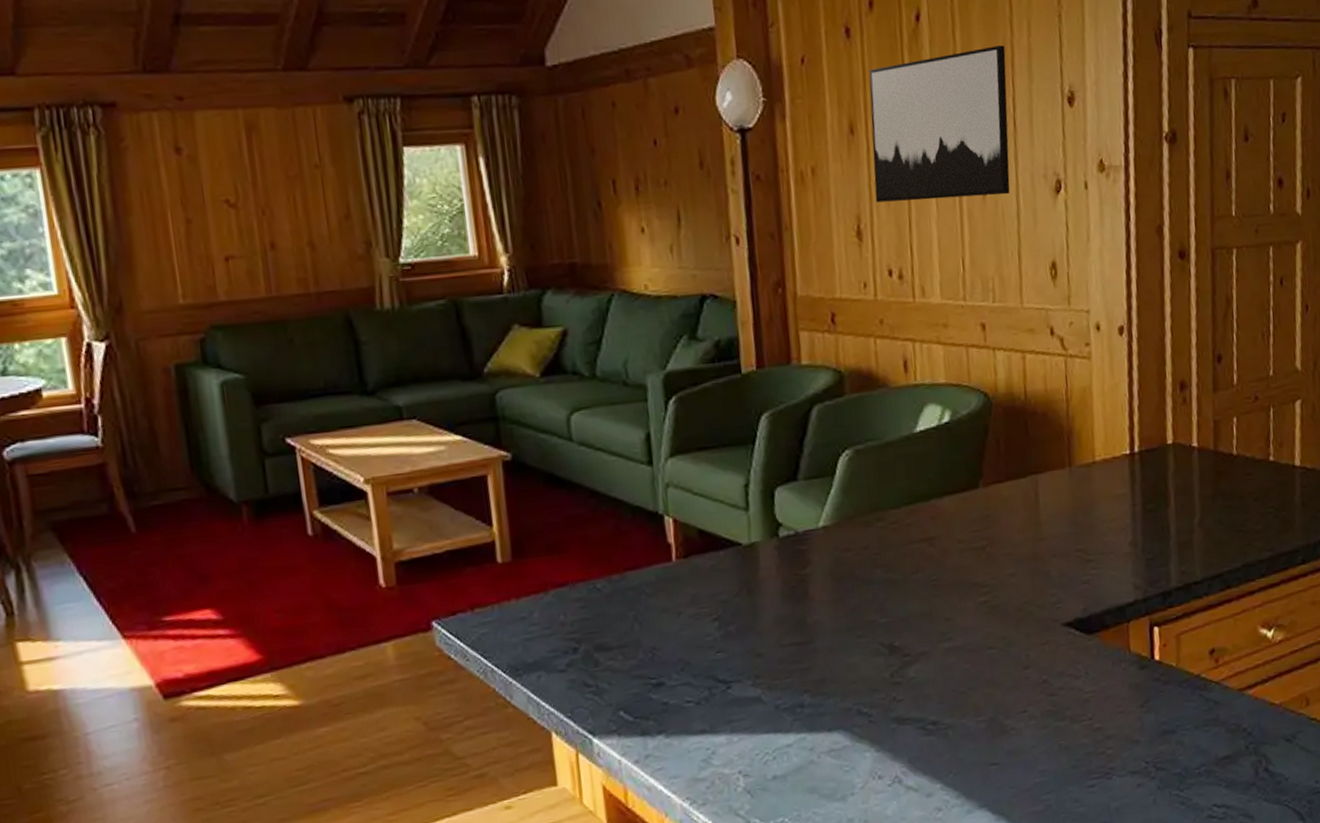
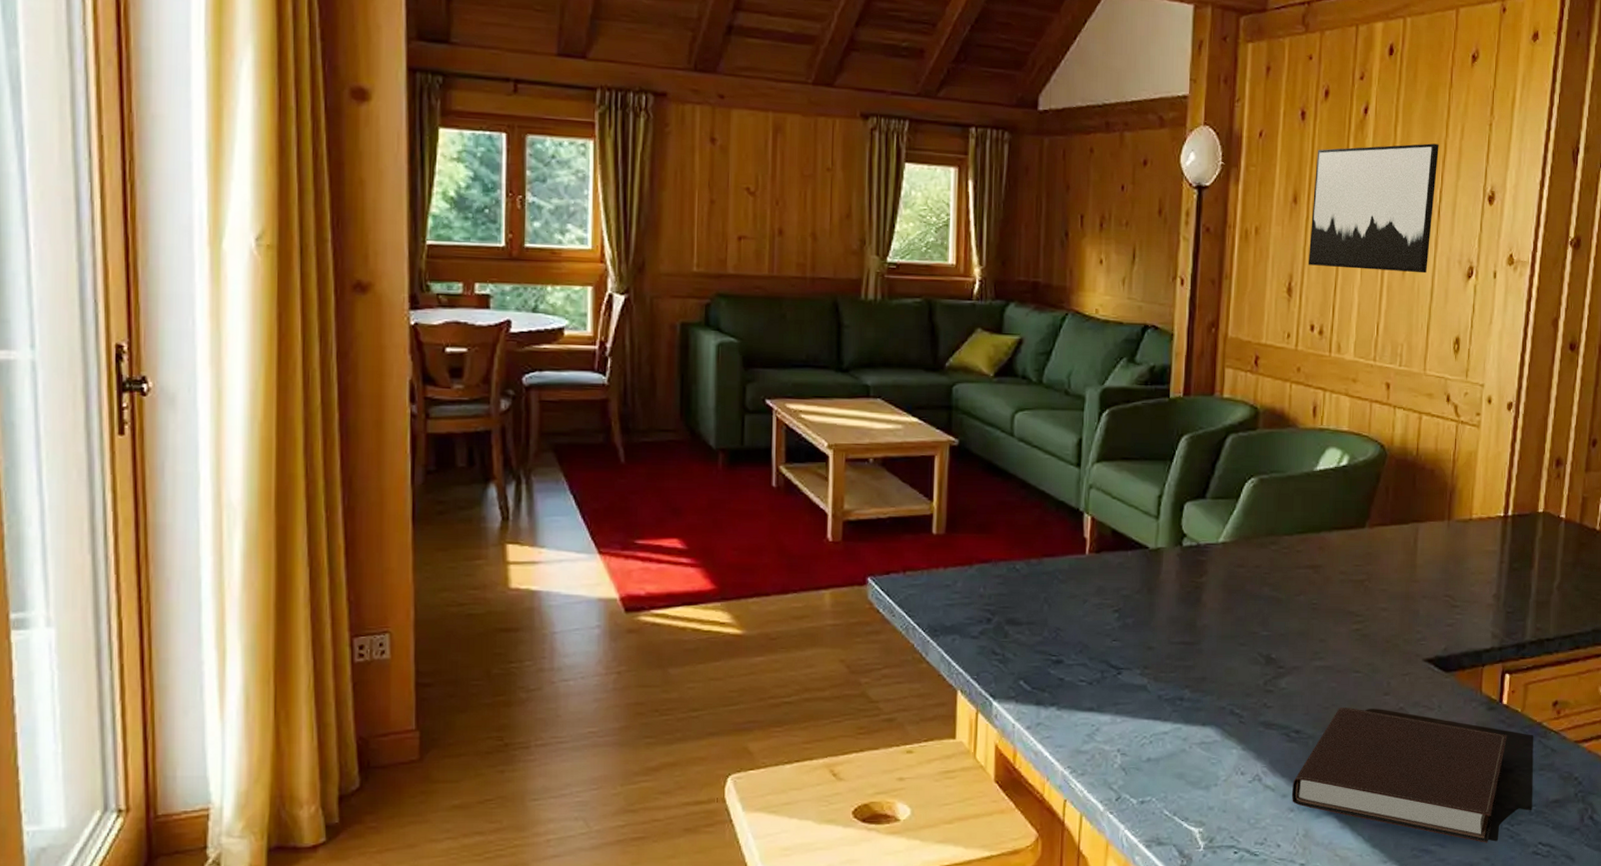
notebook: none [936,688,1165,815] -> present [1291,708,1508,843]

